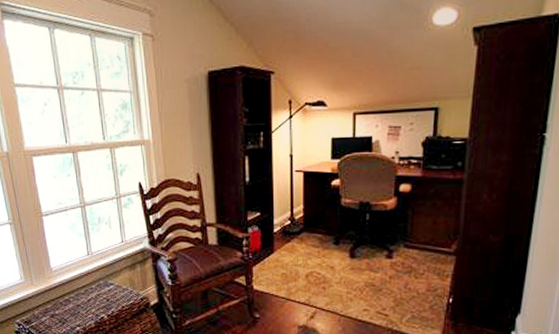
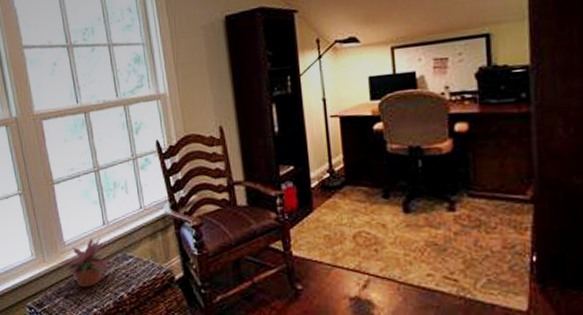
potted plant: none [47,266,96,309] -> present [60,237,113,288]

